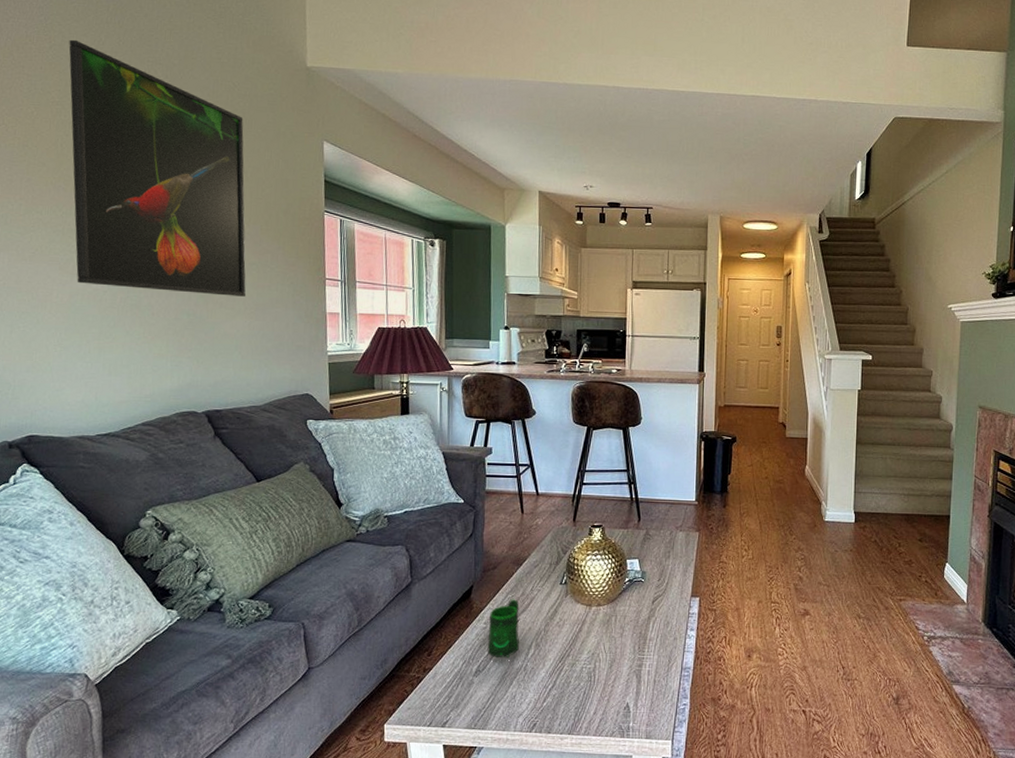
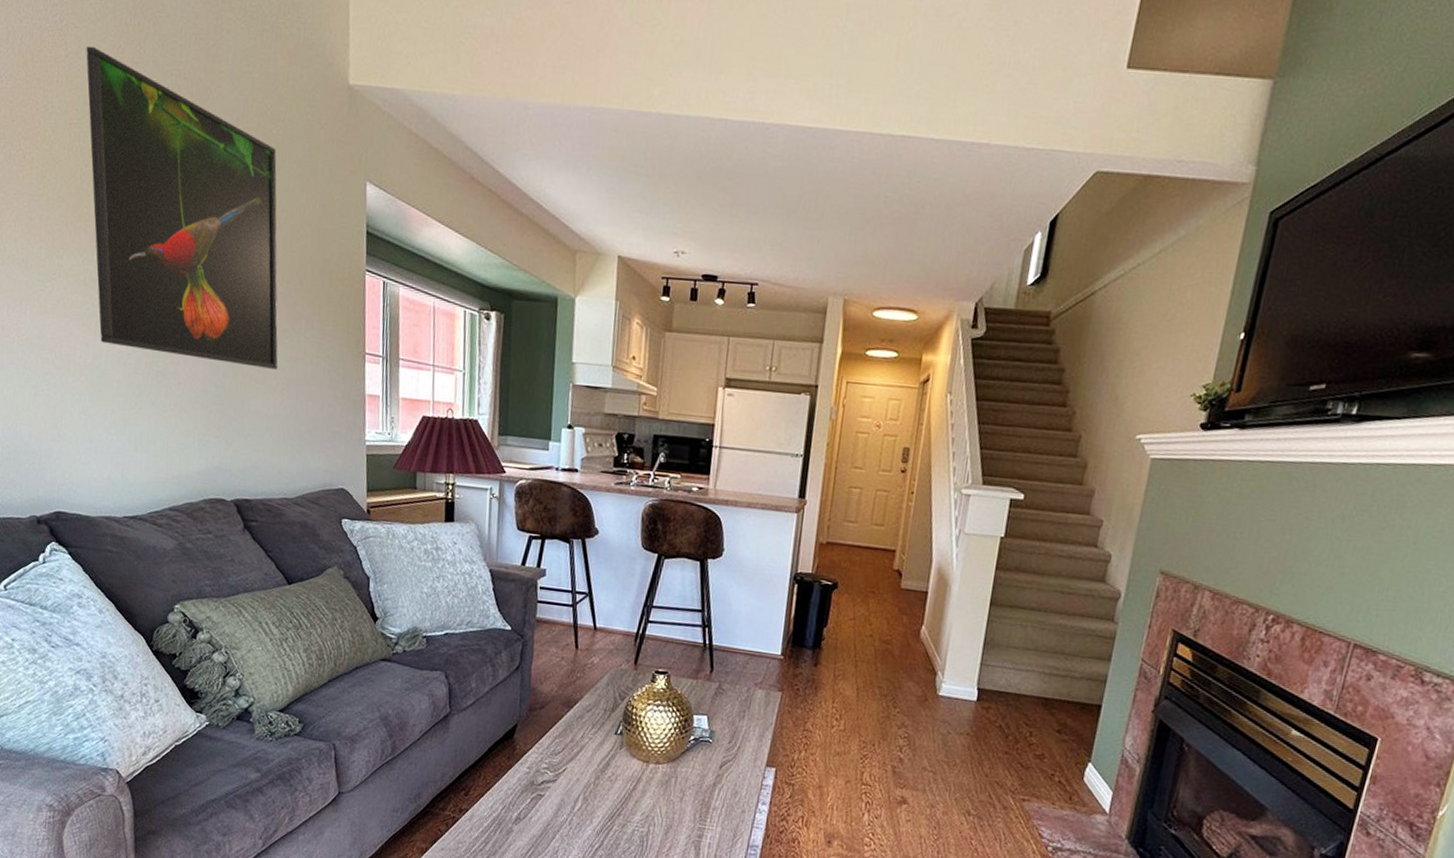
mug: present [487,599,520,658] -> none [529,744,568,809]

